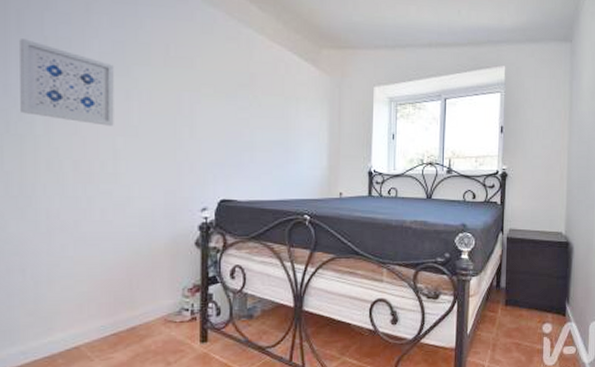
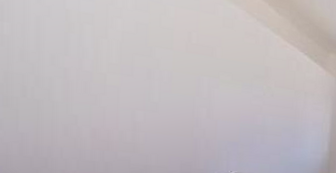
wall art: present [20,39,114,126] -> none [38,8,136,101]

